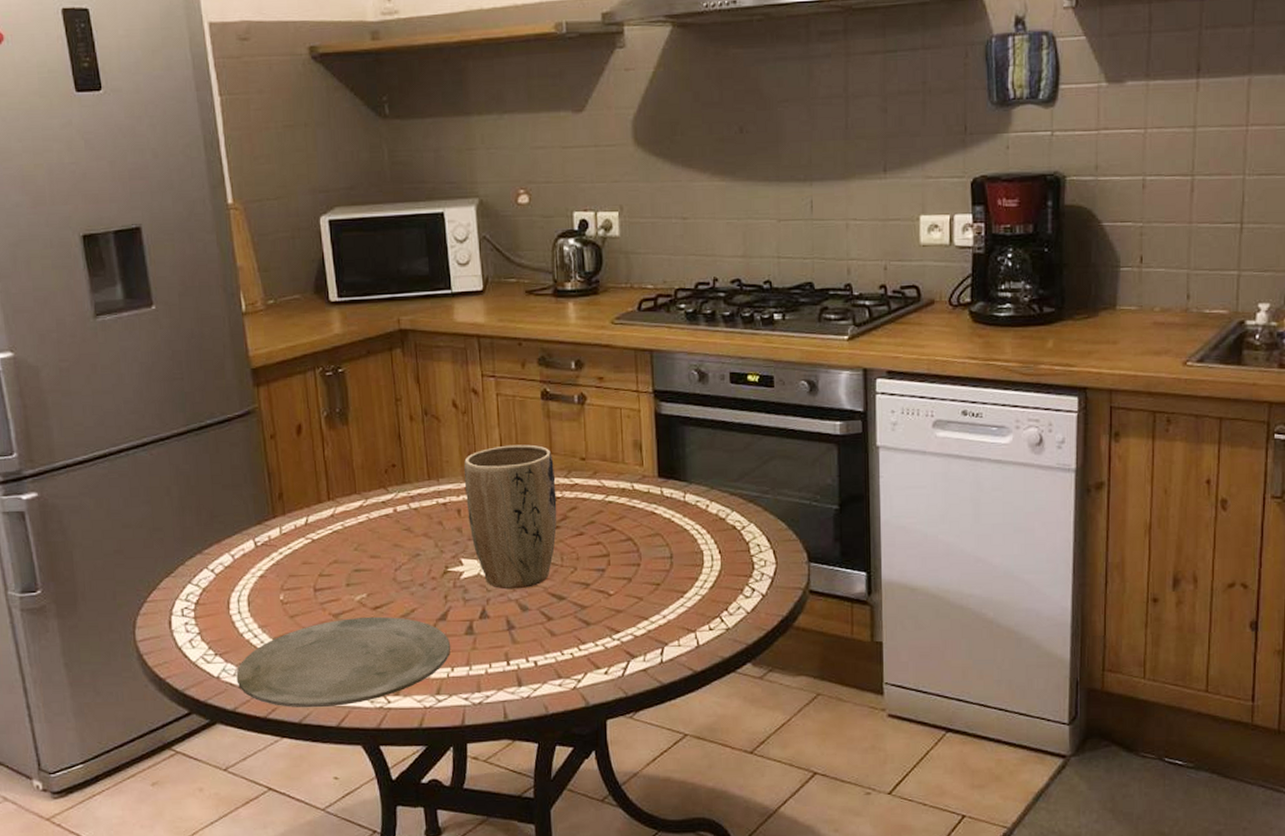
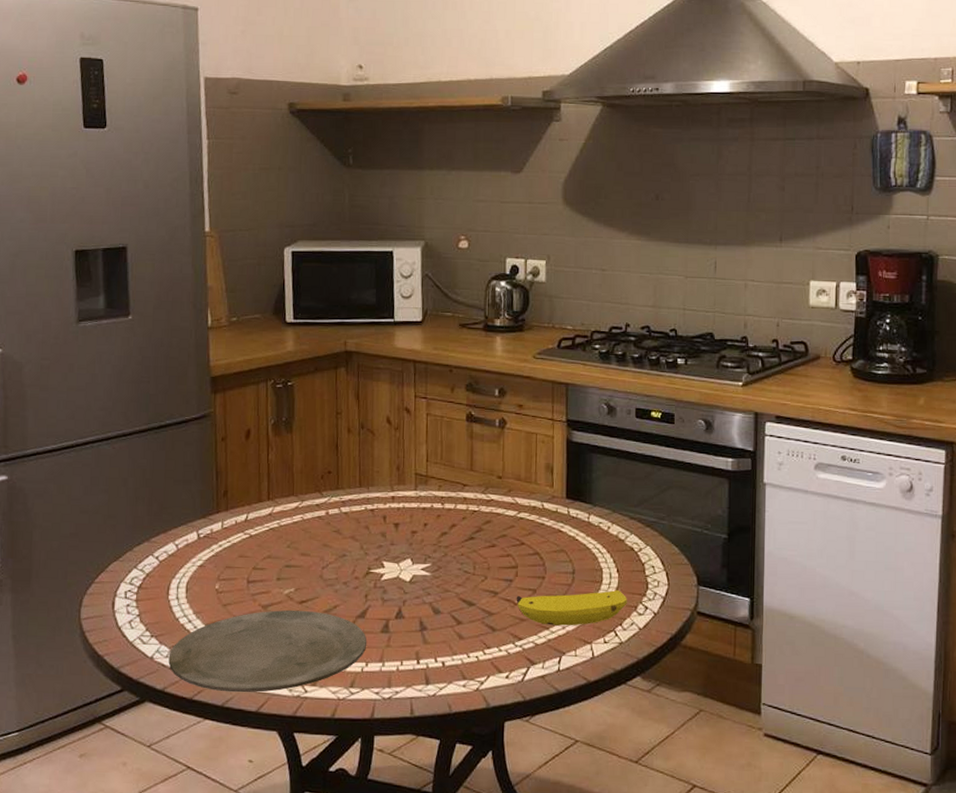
plant pot: present [463,444,557,590] -> none [392,460,474,593]
banana: none [610,572,732,615] -> present [516,589,627,626]

